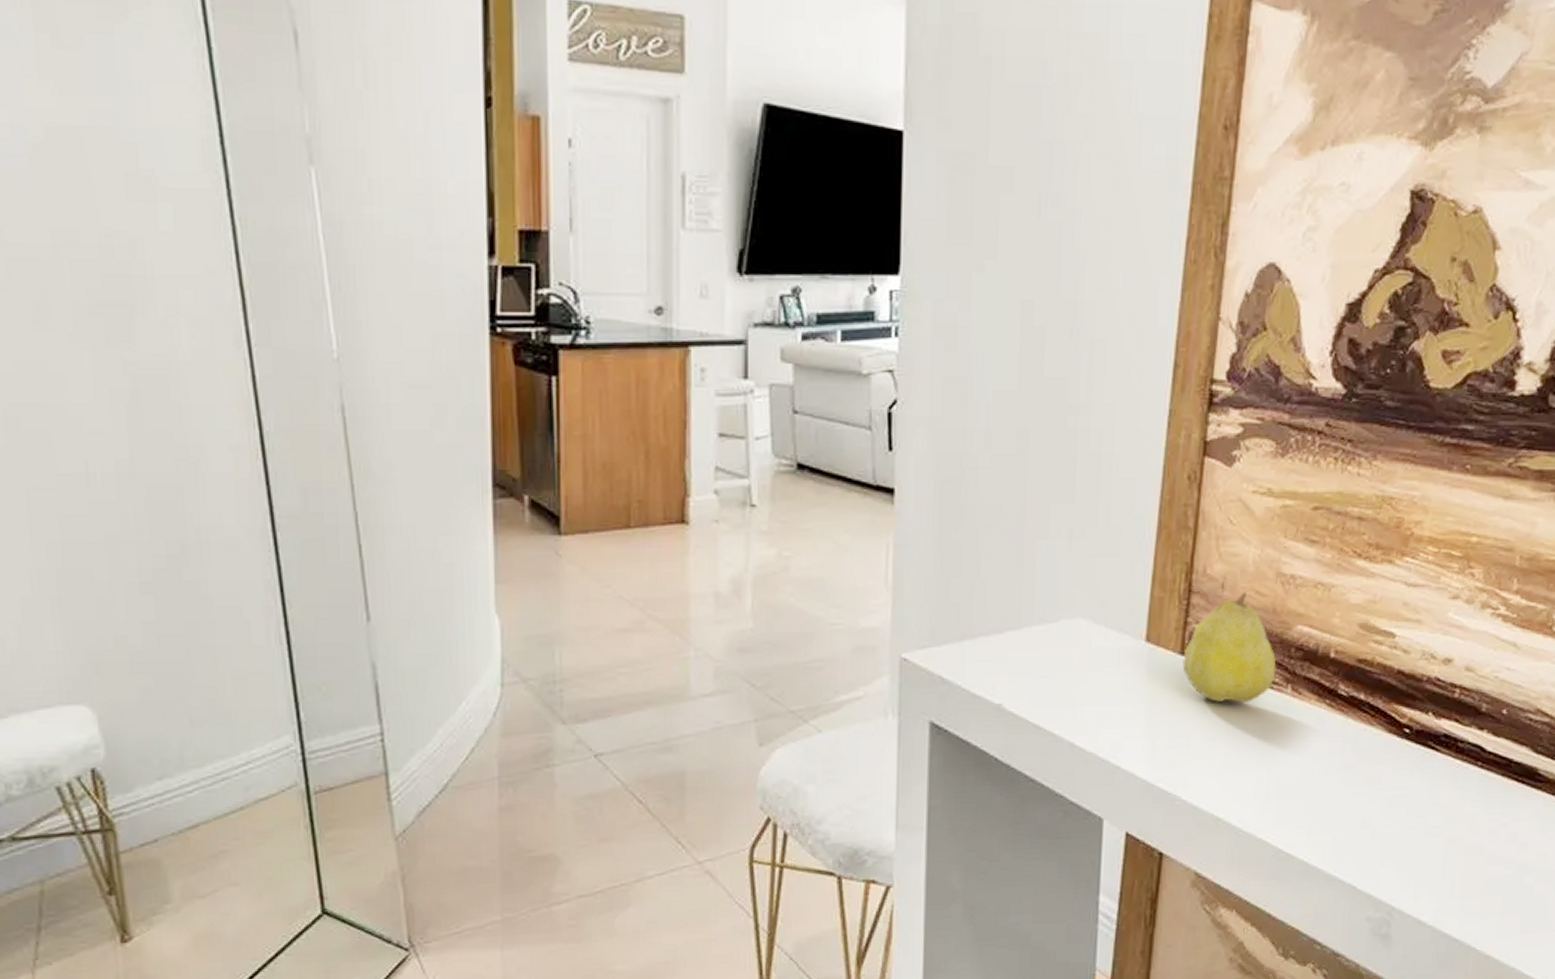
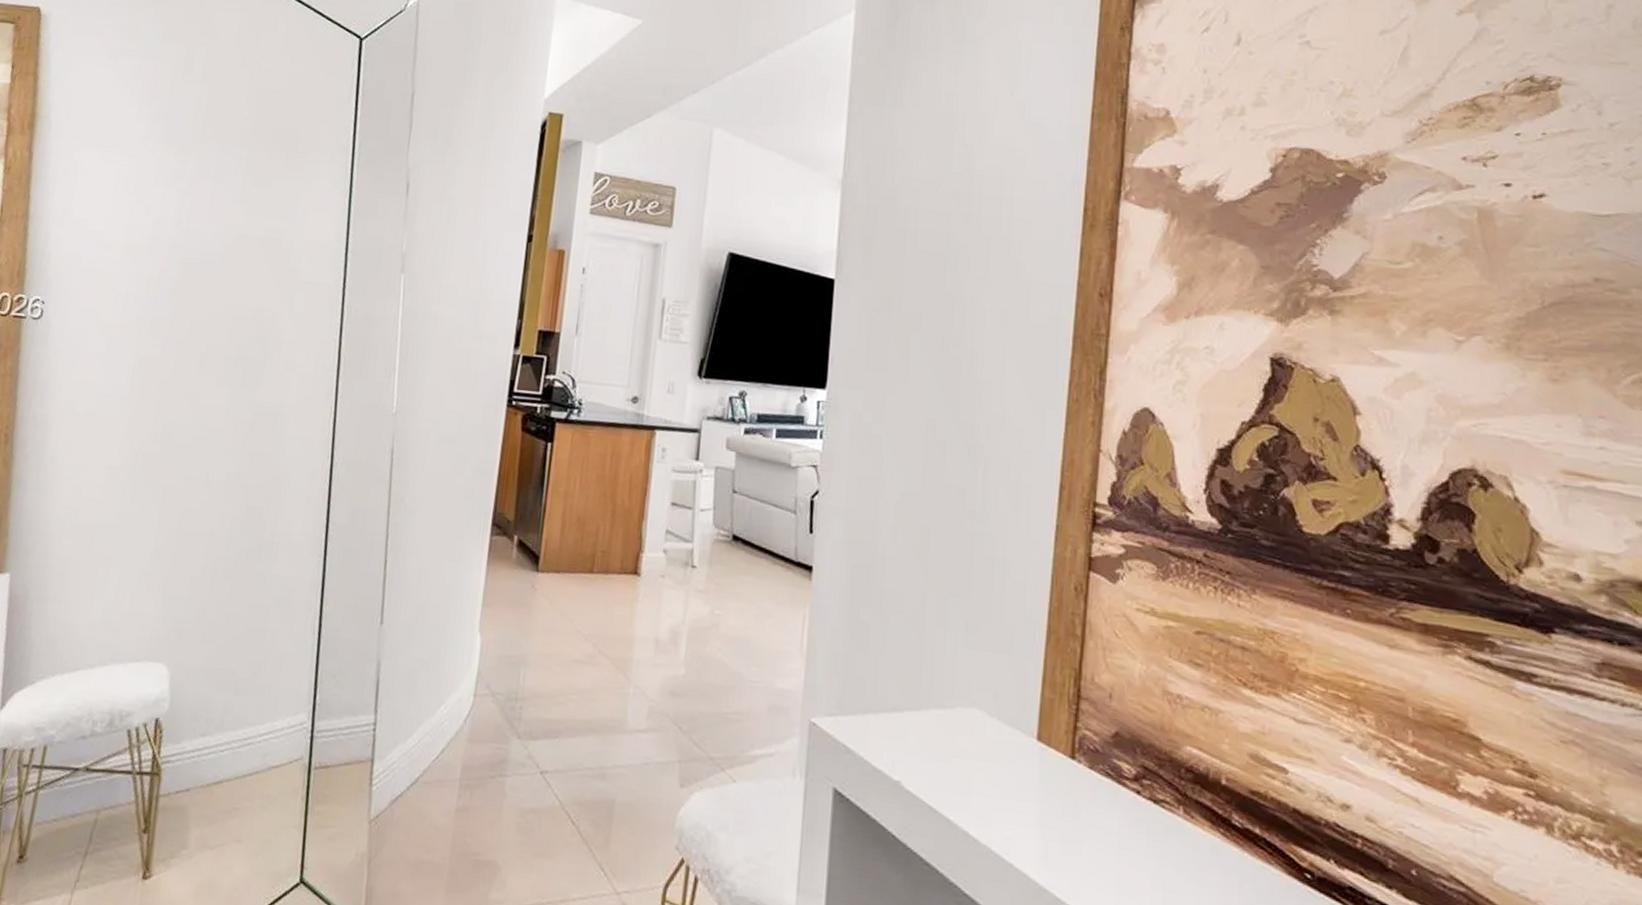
fruit: present [1182,592,1276,703] -> none [1073,705,1167,818]

